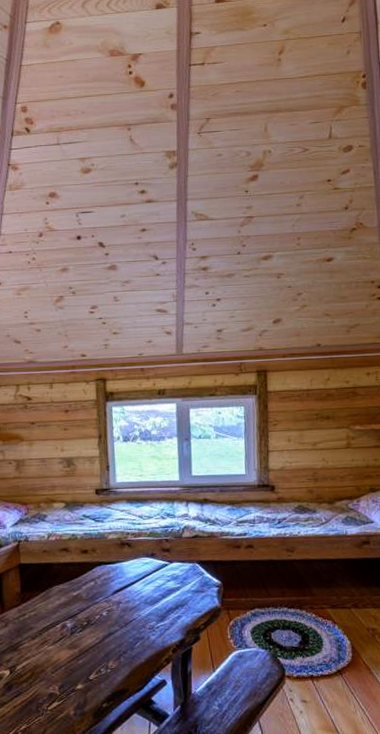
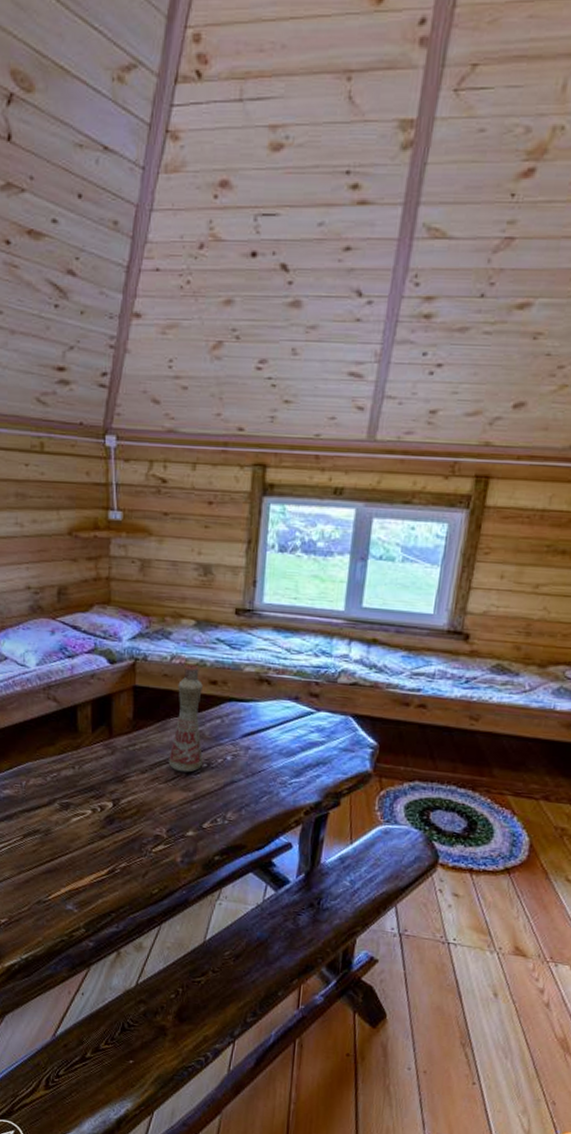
bottle: none [54,538,83,632] -> present [168,663,203,773]

